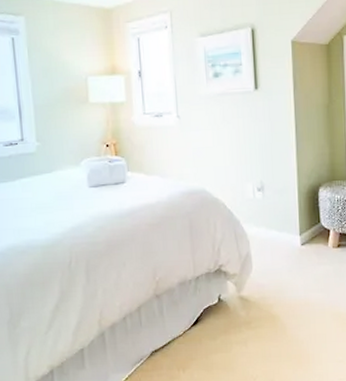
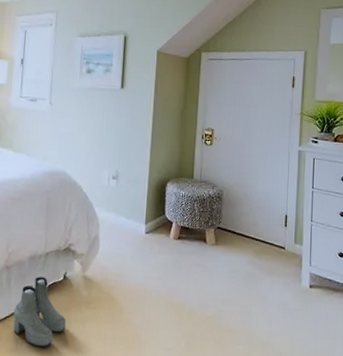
boots: none [170,302,228,372] -> present [13,276,66,347]

